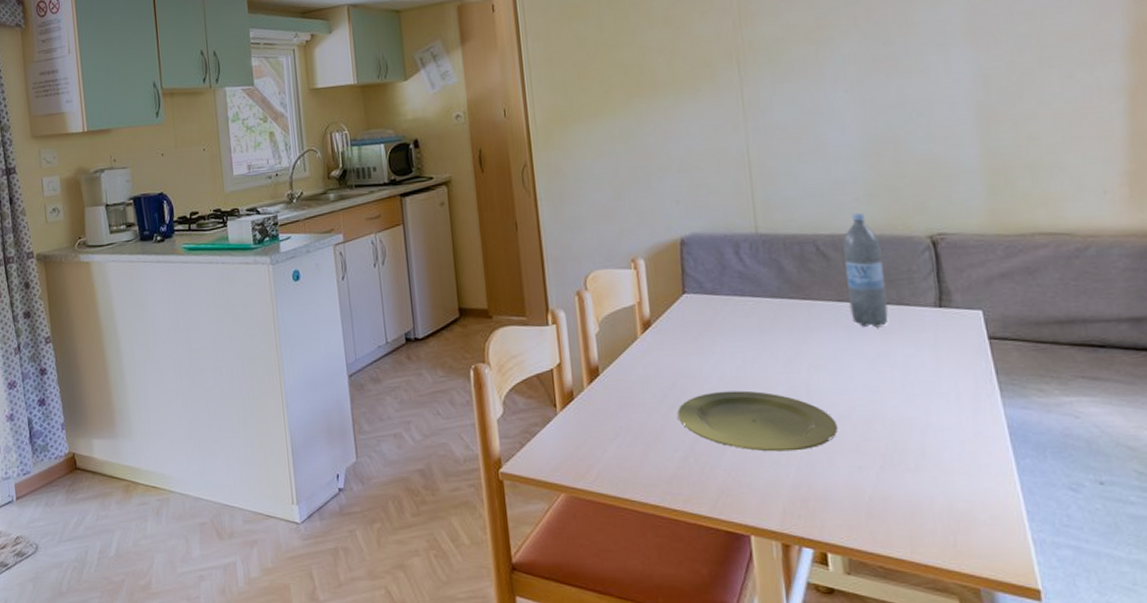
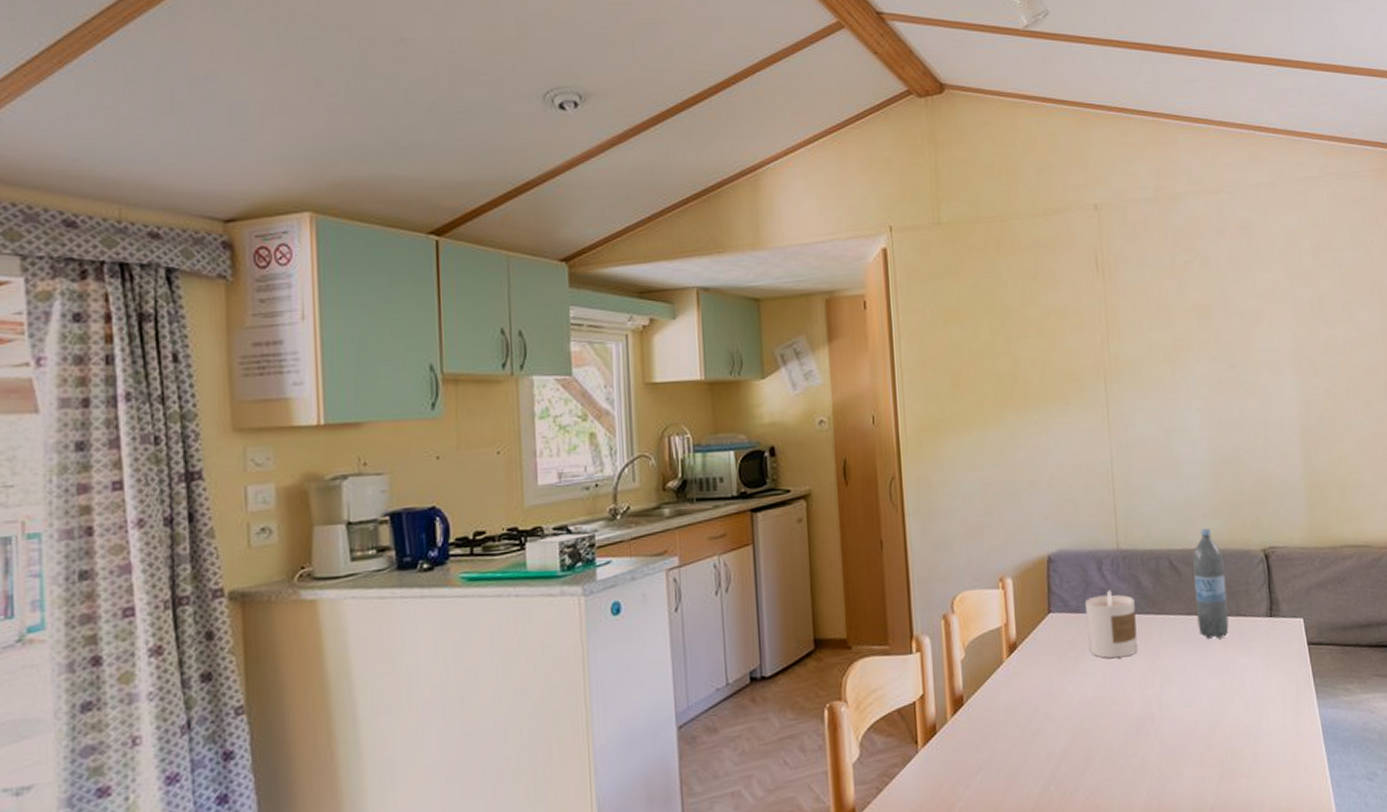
plate: present [678,390,838,452] -> none [1040,710,1185,772]
candle: none [721,273,781,341] -> present [1084,590,1138,659]

